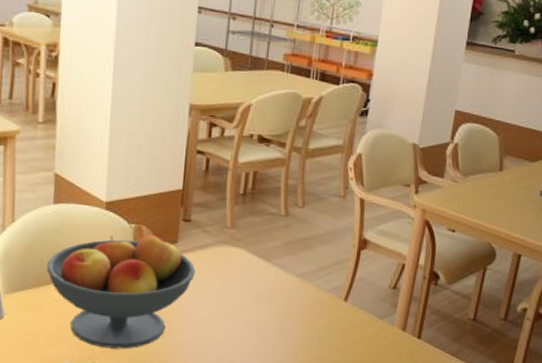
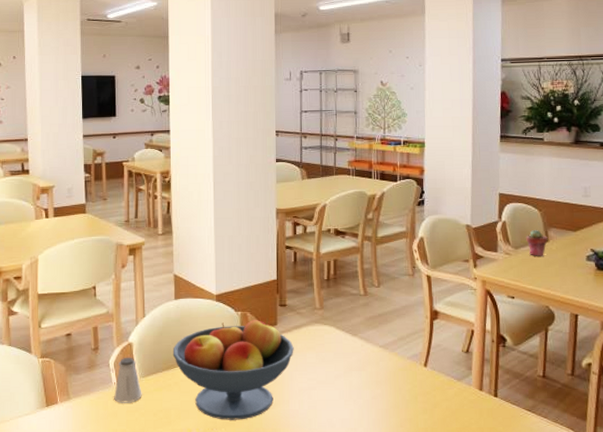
potted succulent: none [478,155,502,187] -> present [526,229,548,256]

